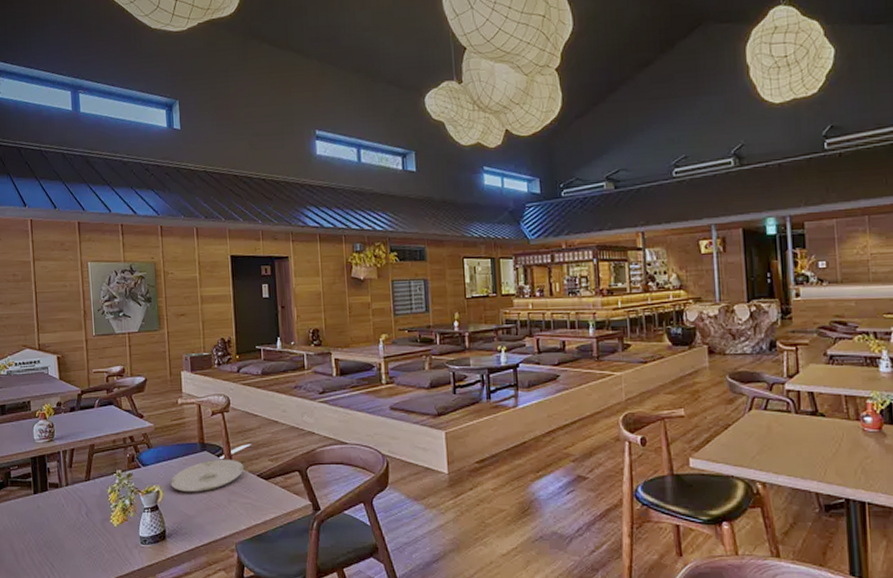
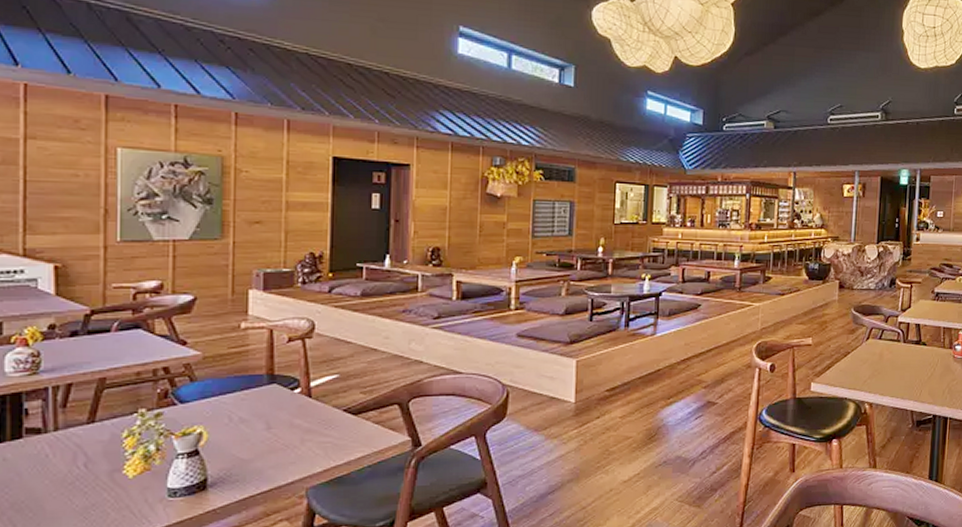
plate: present [170,459,244,493] -> none [220,392,327,433]

